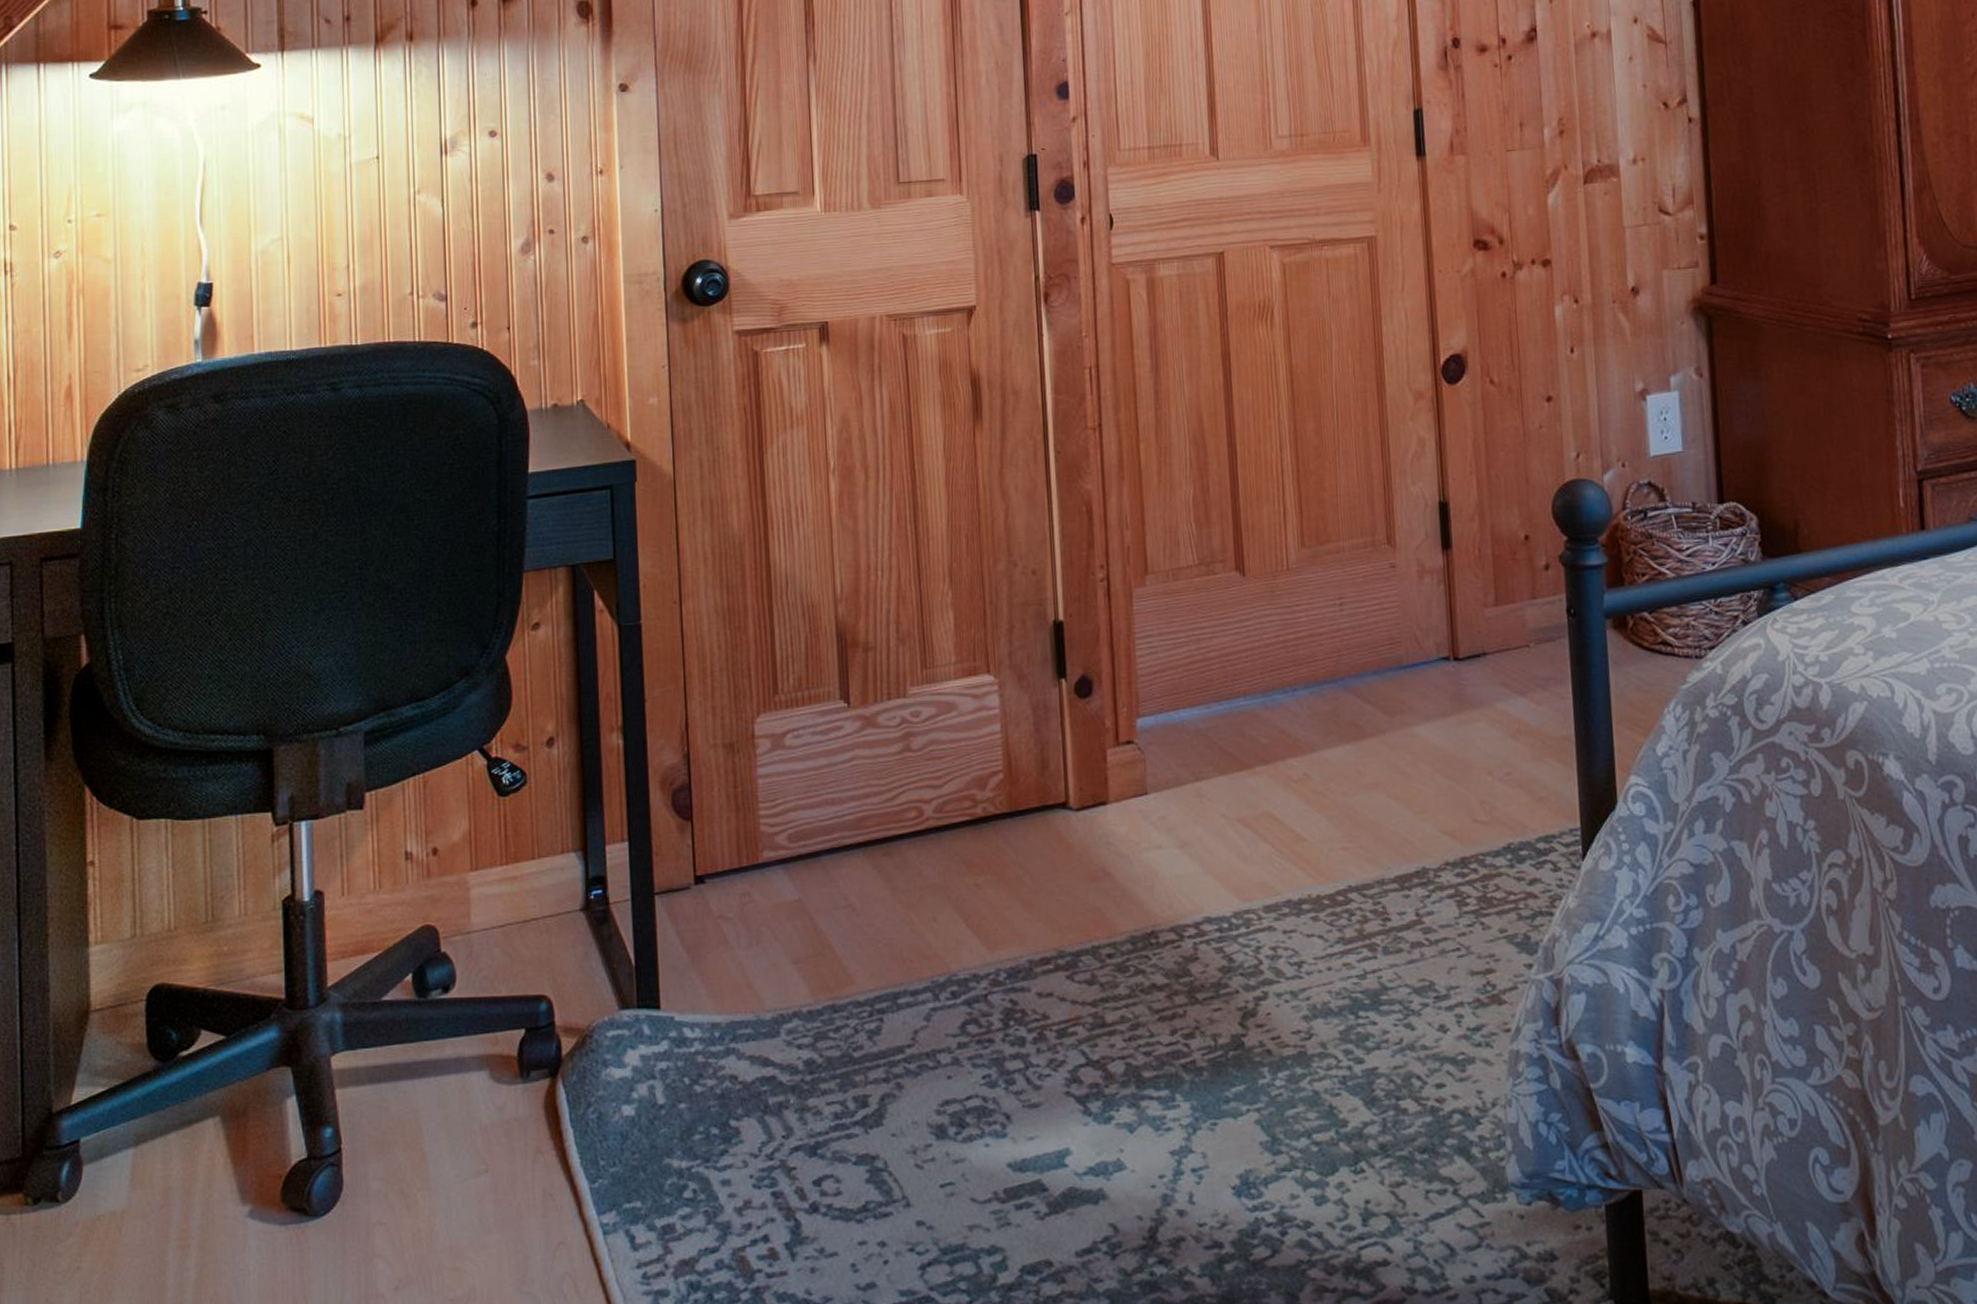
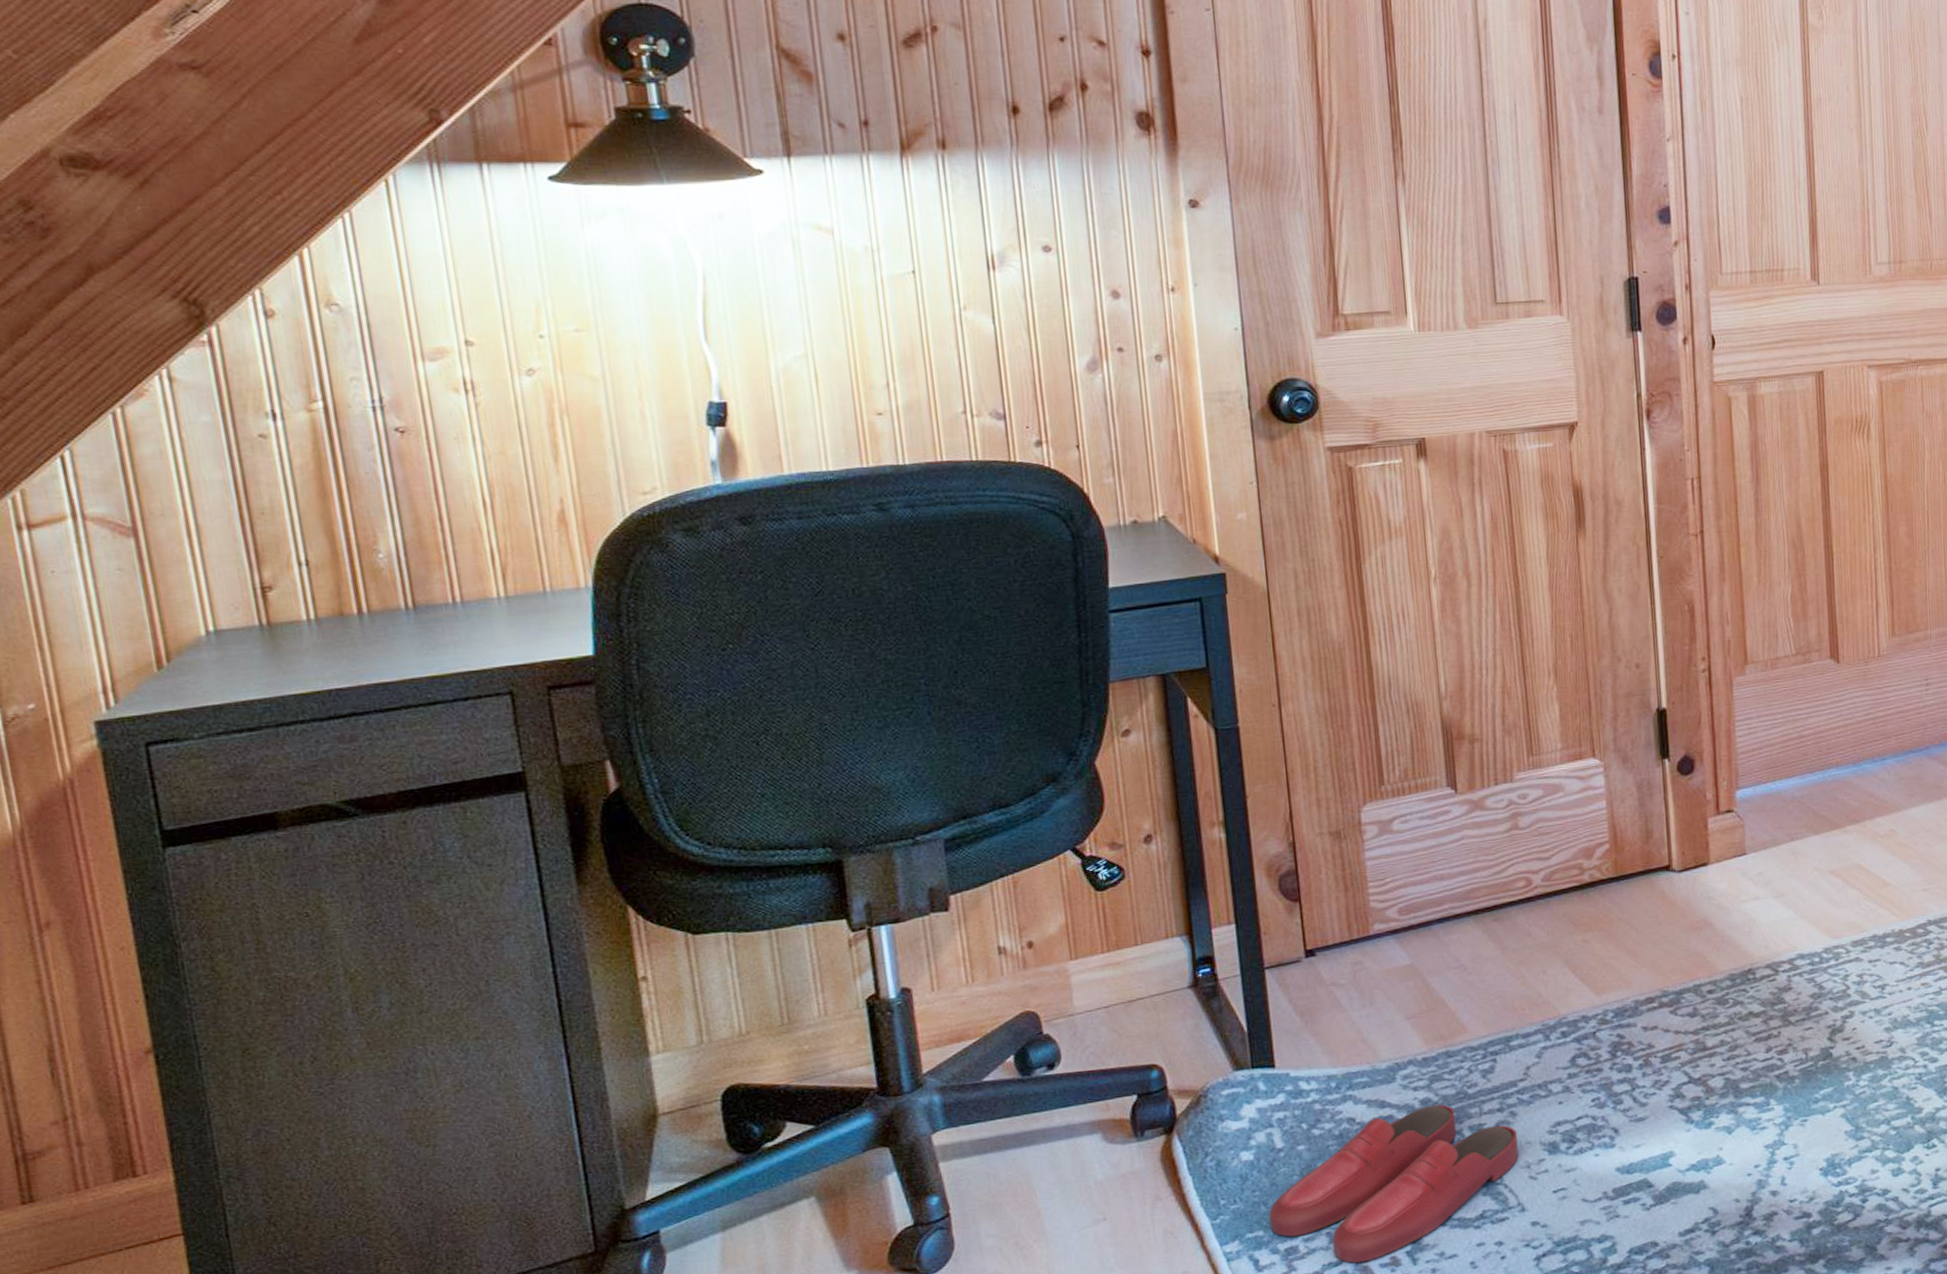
slippers: none [647,1067,904,1252] -> present [1268,1104,1519,1264]

